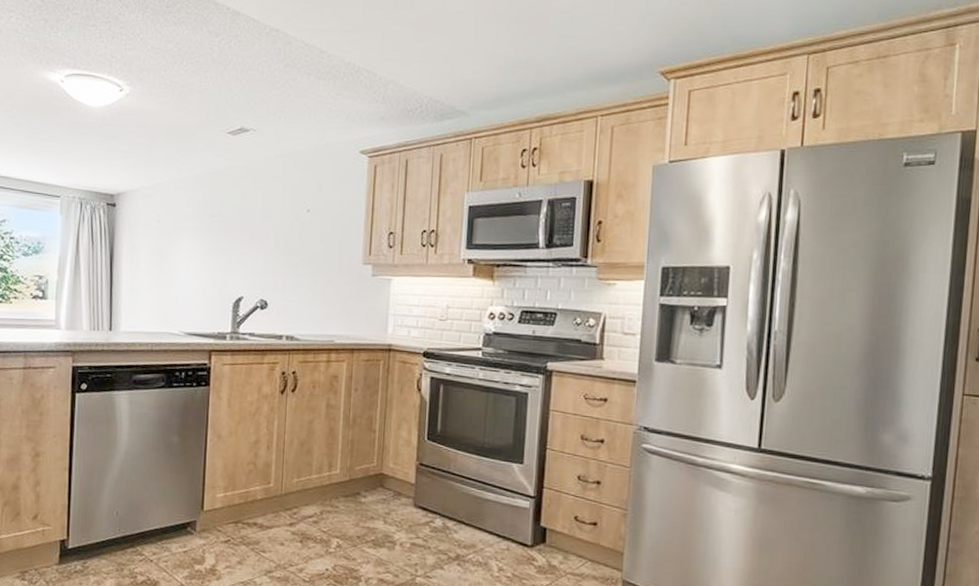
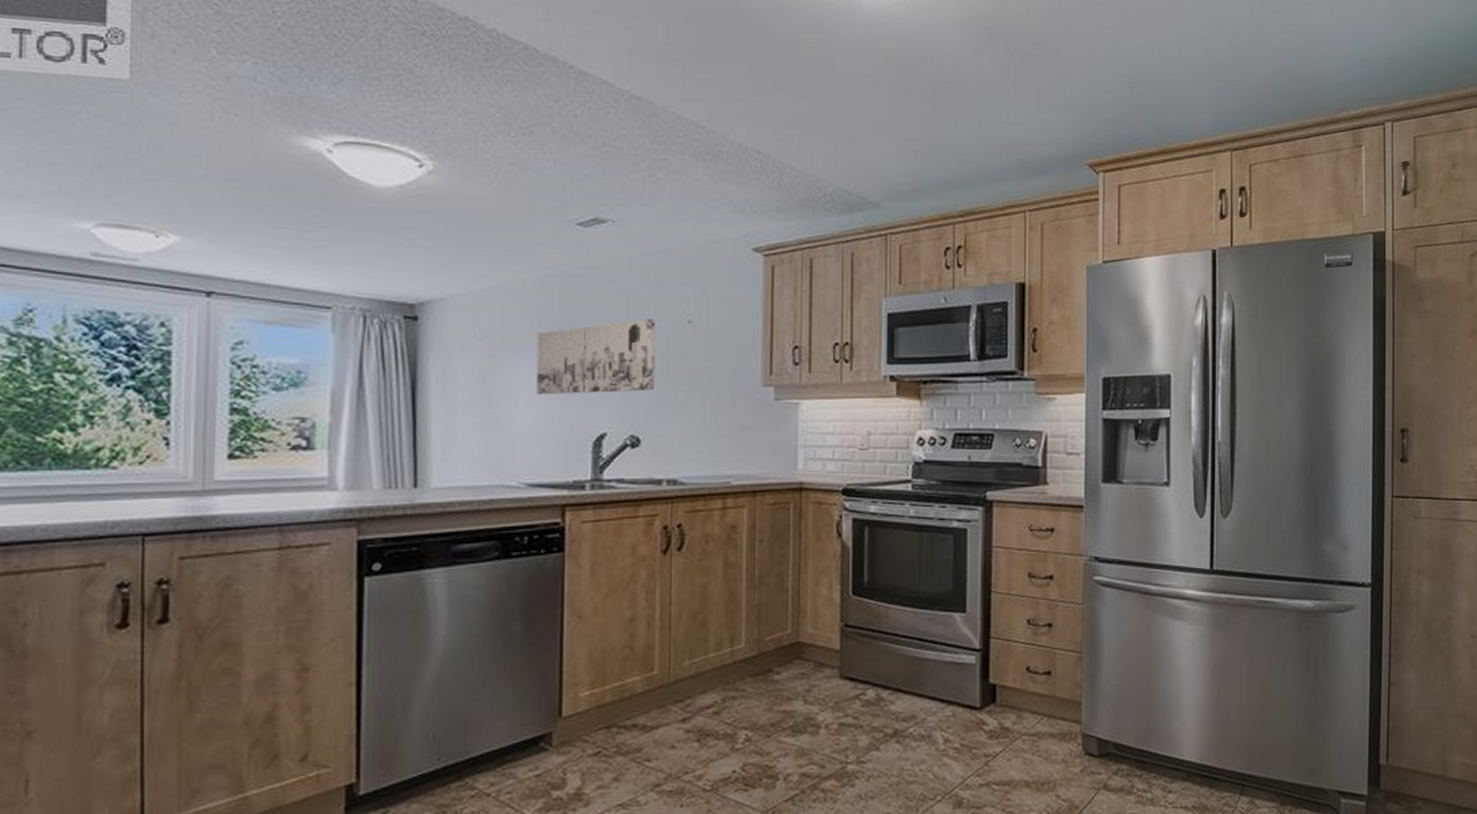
wall art: none [194,208,282,266] -> present [536,319,655,395]

